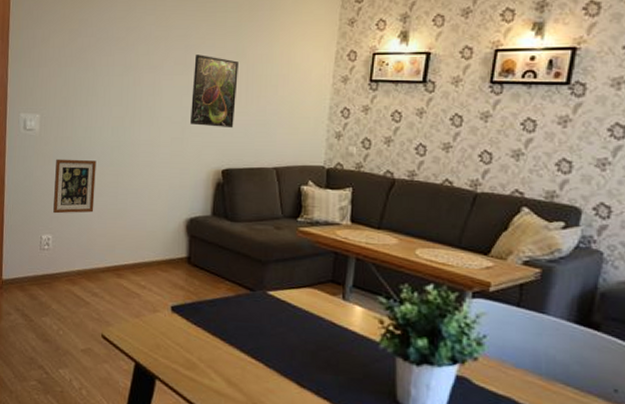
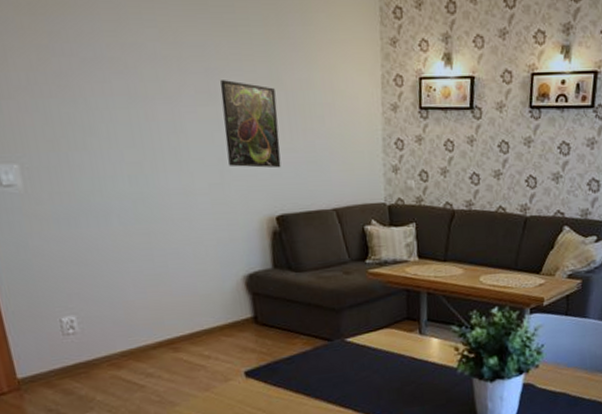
picture frame: present [53,159,96,214] -> none [58,219,127,290]

